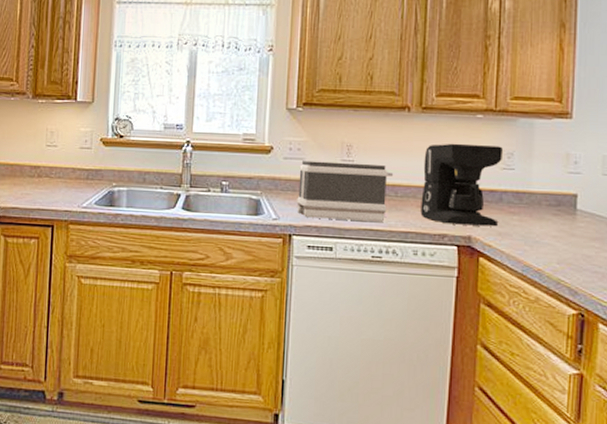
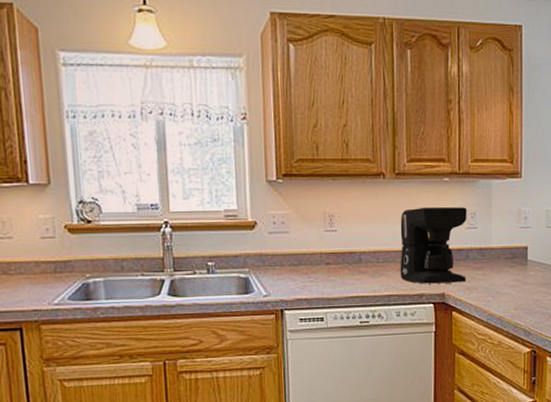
toaster: present [297,160,394,222] -> none [285,232,374,291]

